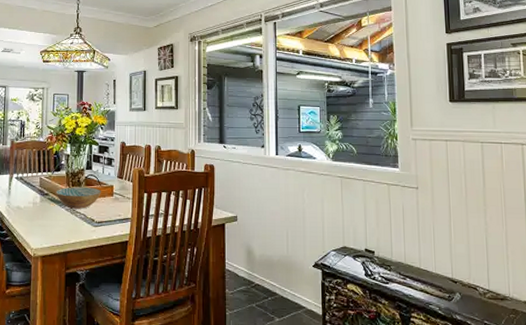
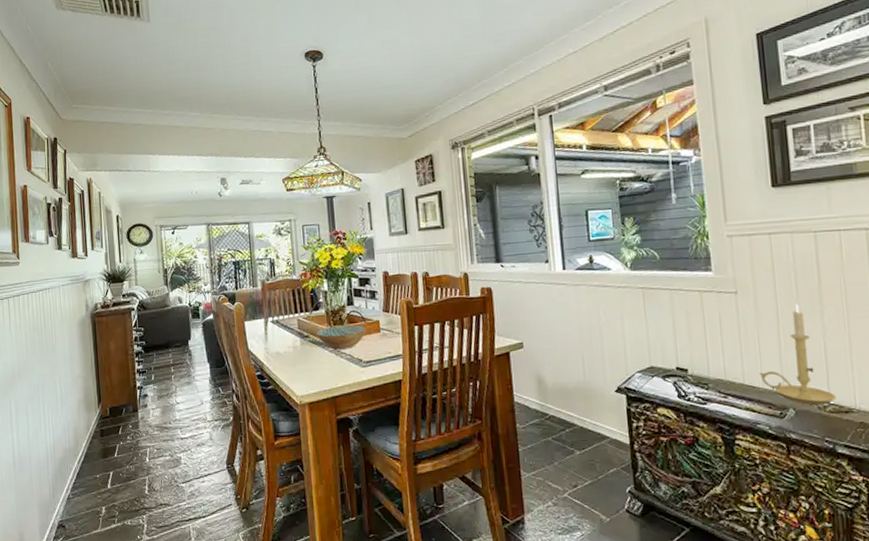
candle holder: none [433,201,494,292] -> present [759,303,836,406]

